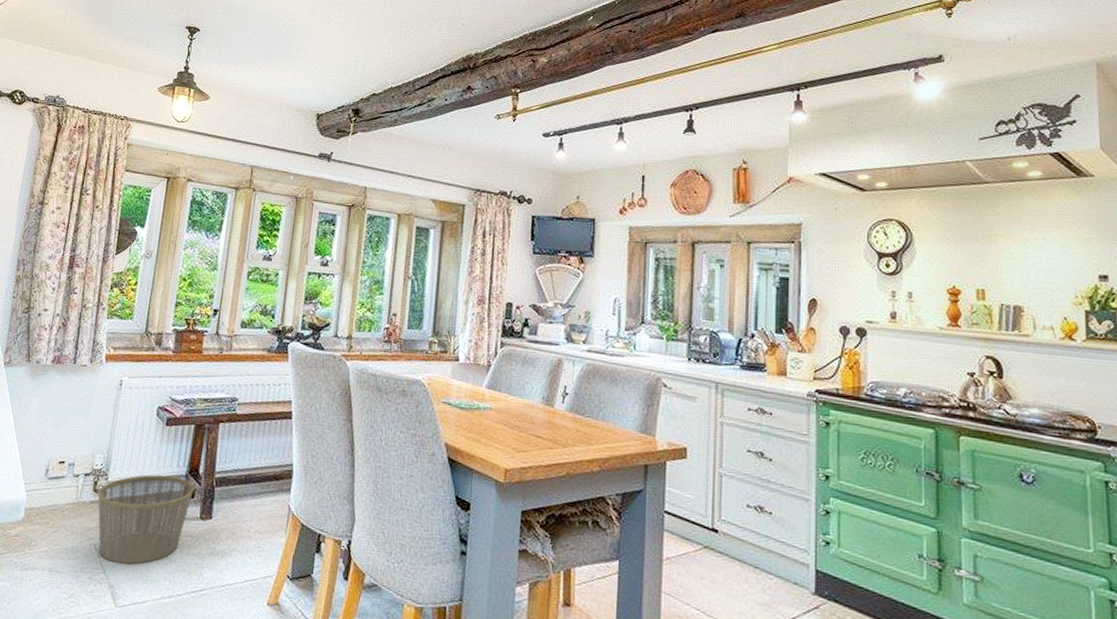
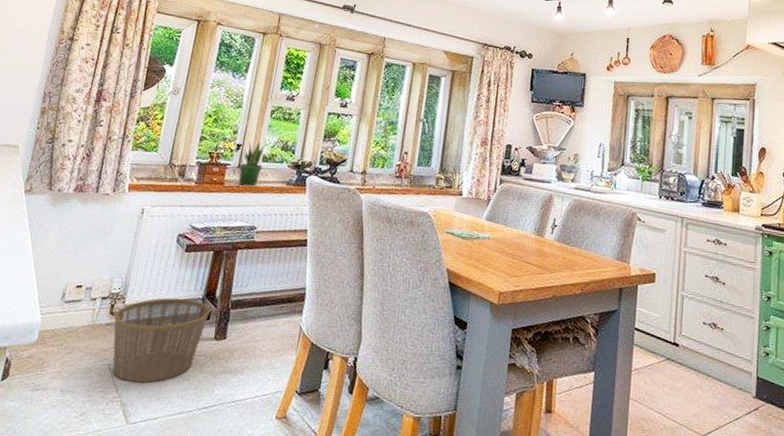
planter: none [217,306,243,354] -> present [238,141,265,186]

